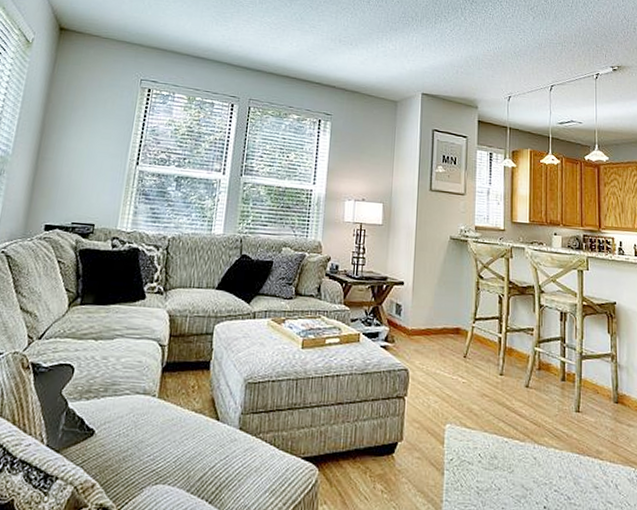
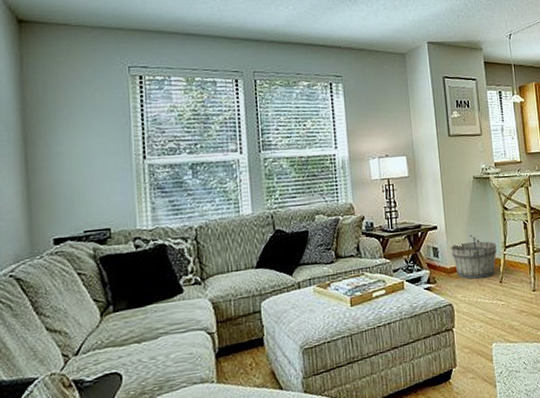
wooden bucket: none [414,299,466,348] -> present [450,235,497,279]

